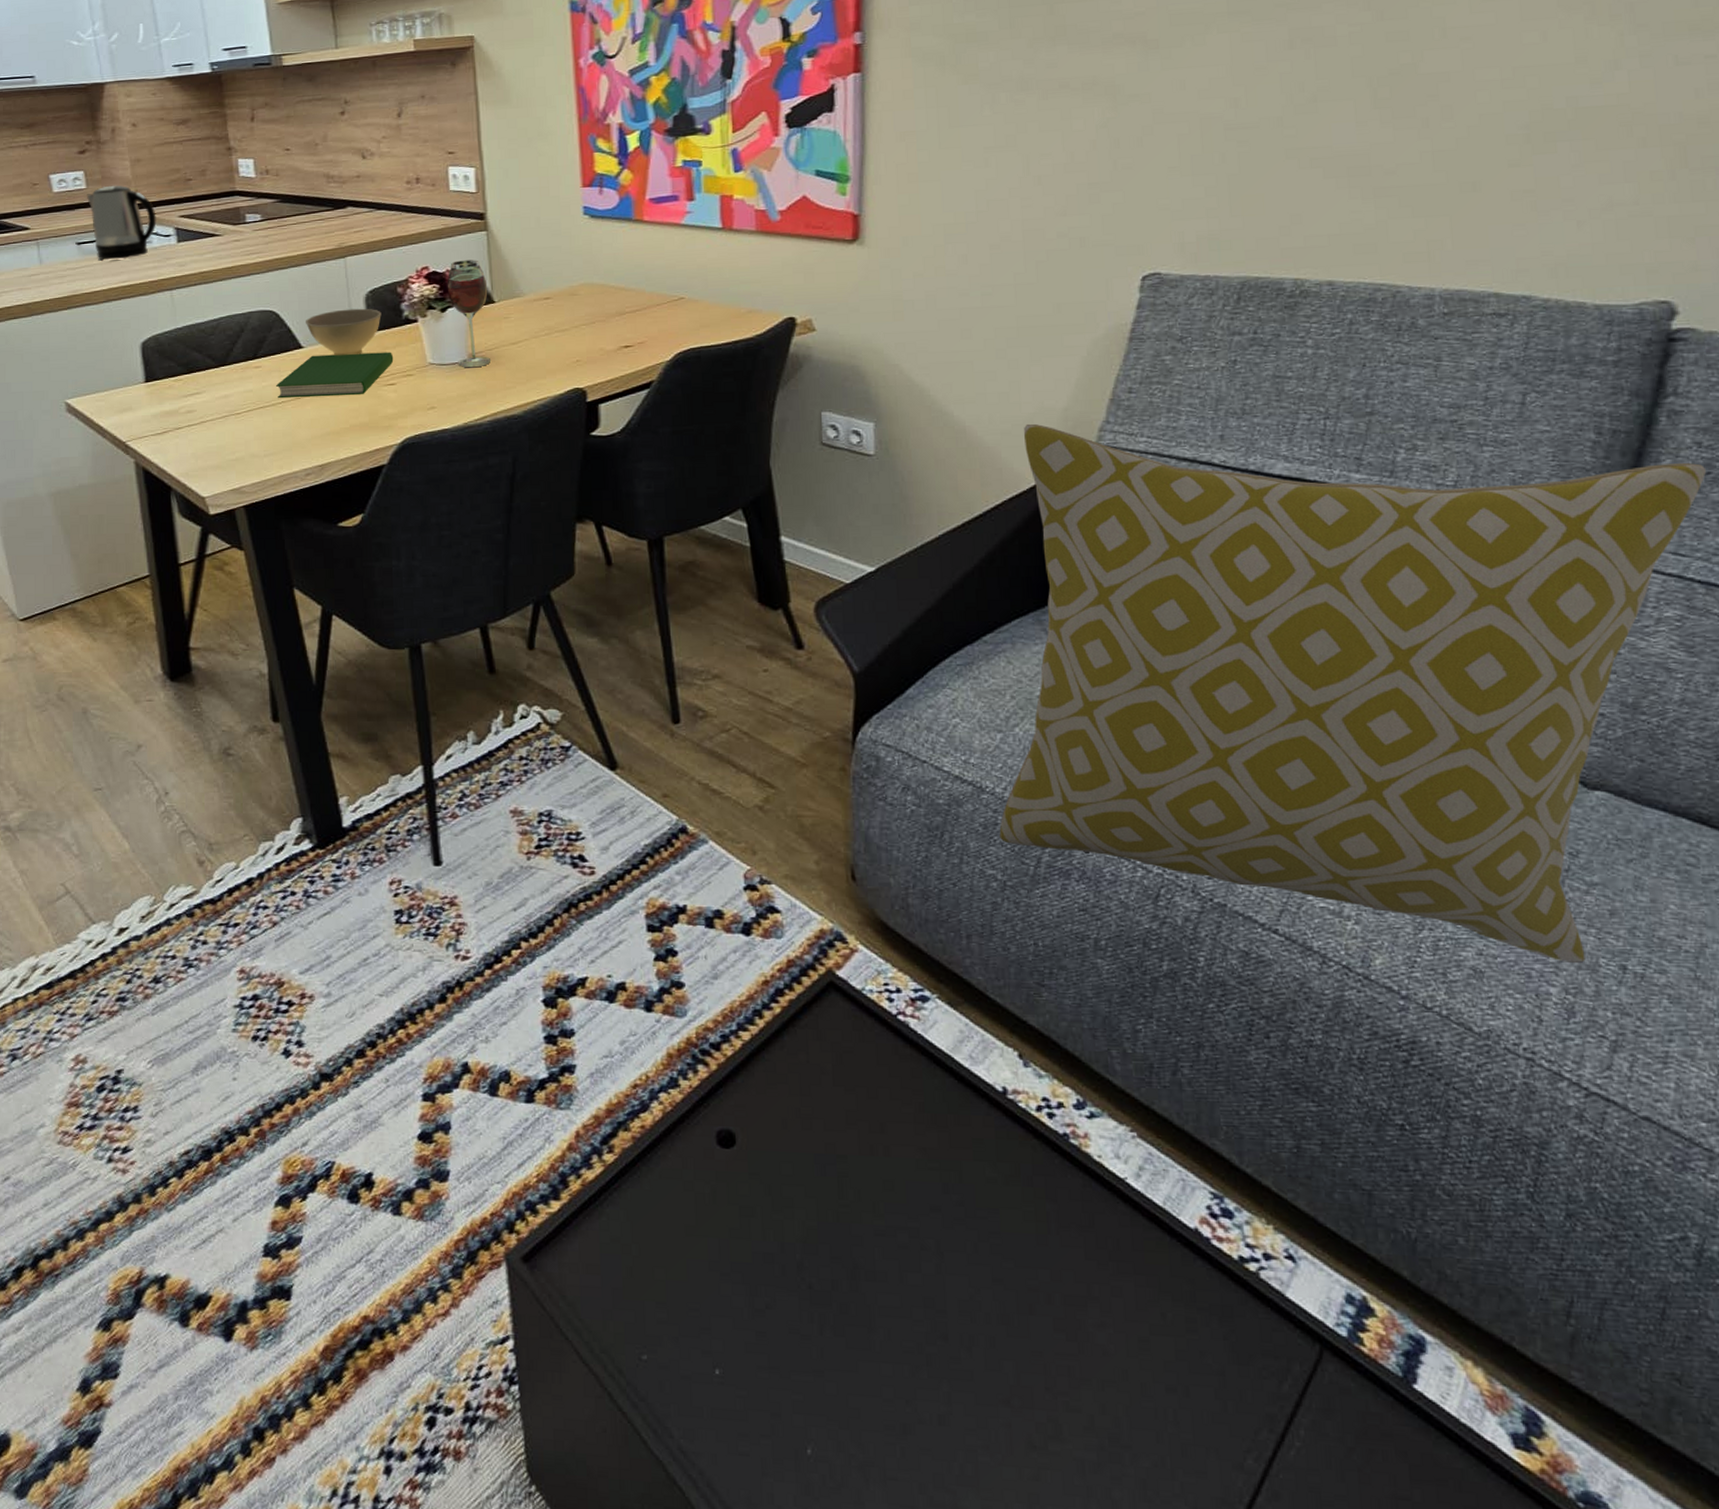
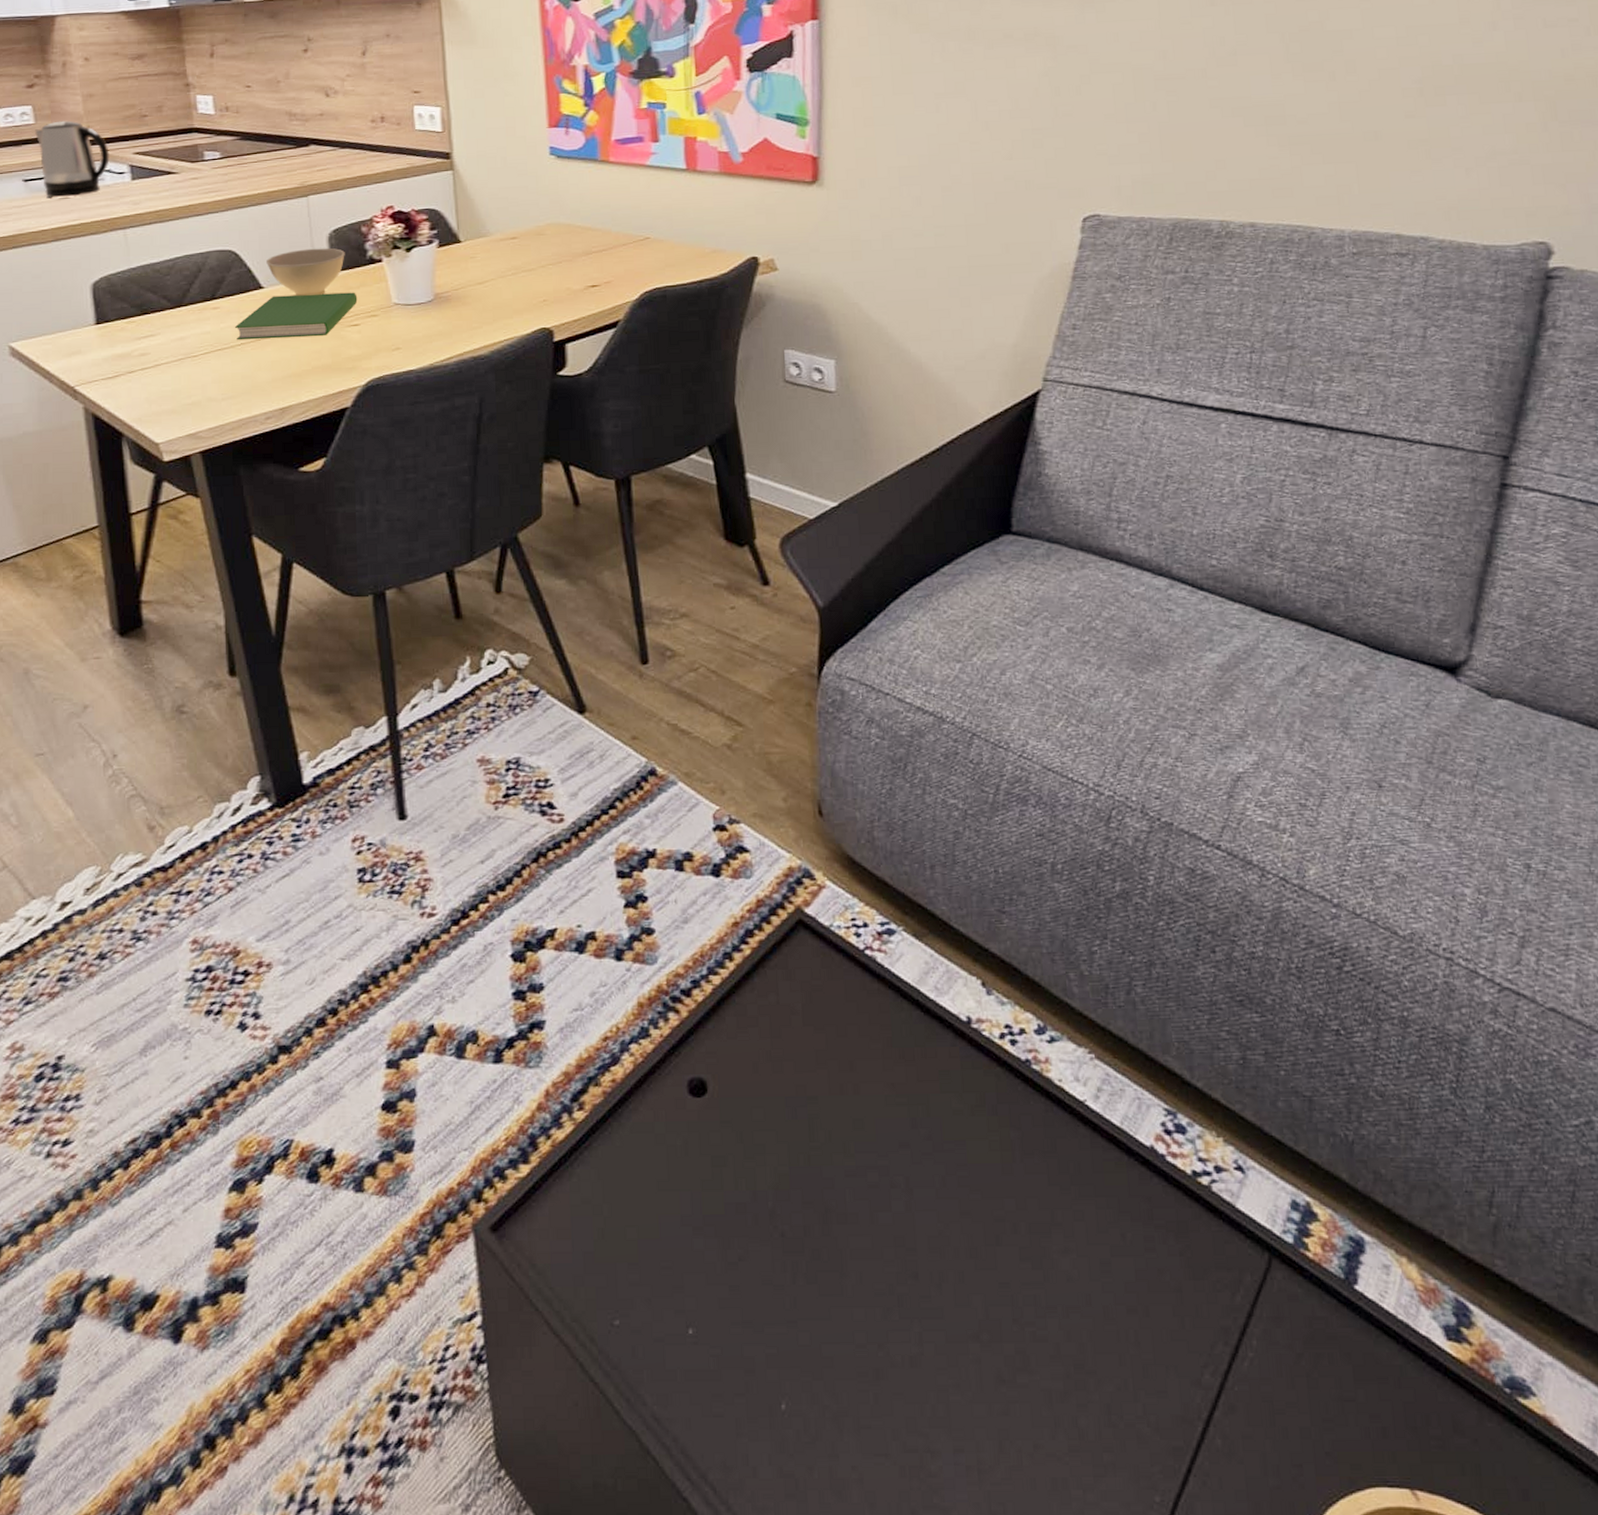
wineglass: present [447,259,490,368] -> none [412,199,457,308]
pillow: present [999,423,1707,964] -> none [960,359,1583,865]

